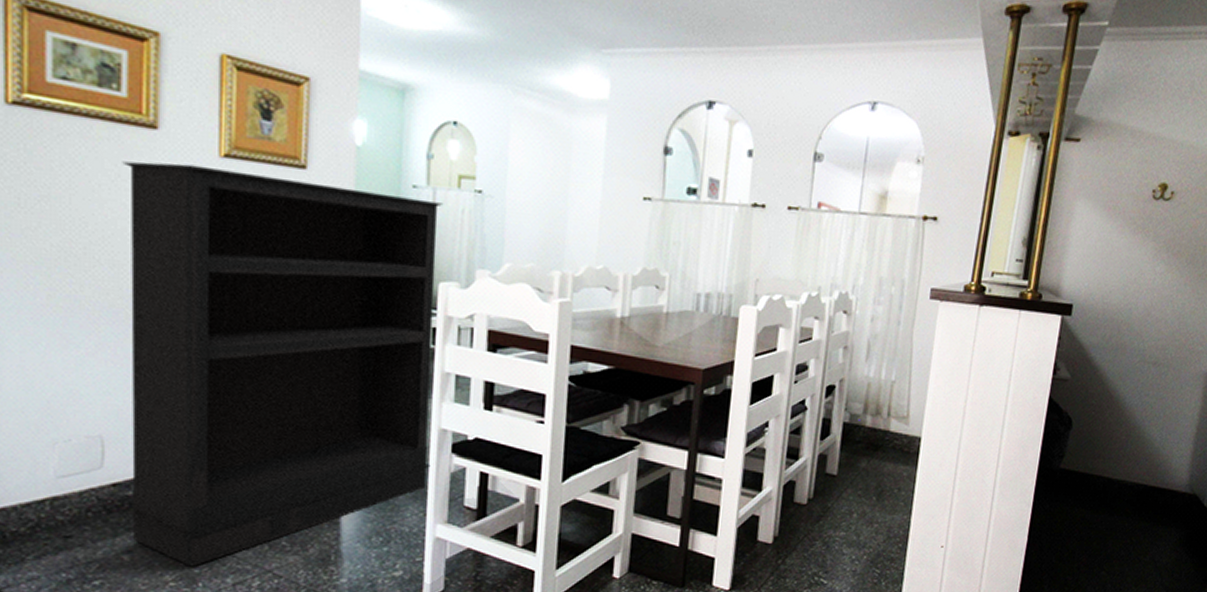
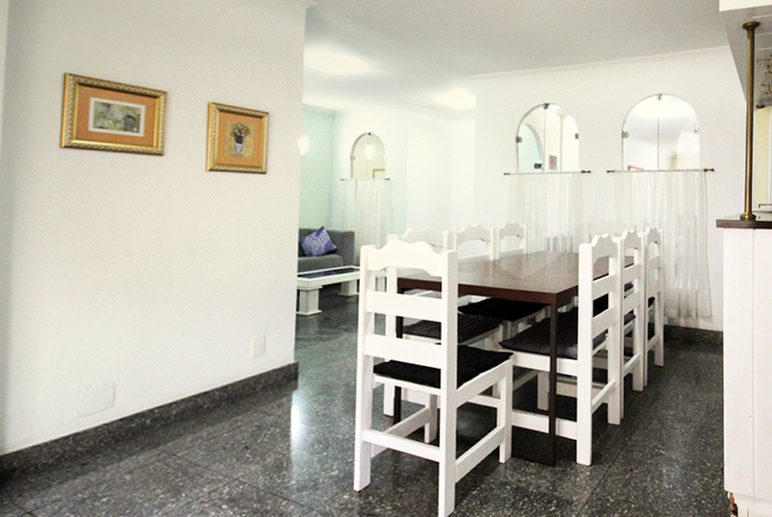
bookshelf: present [122,161,444,567] -> none [129,178,363,481]

